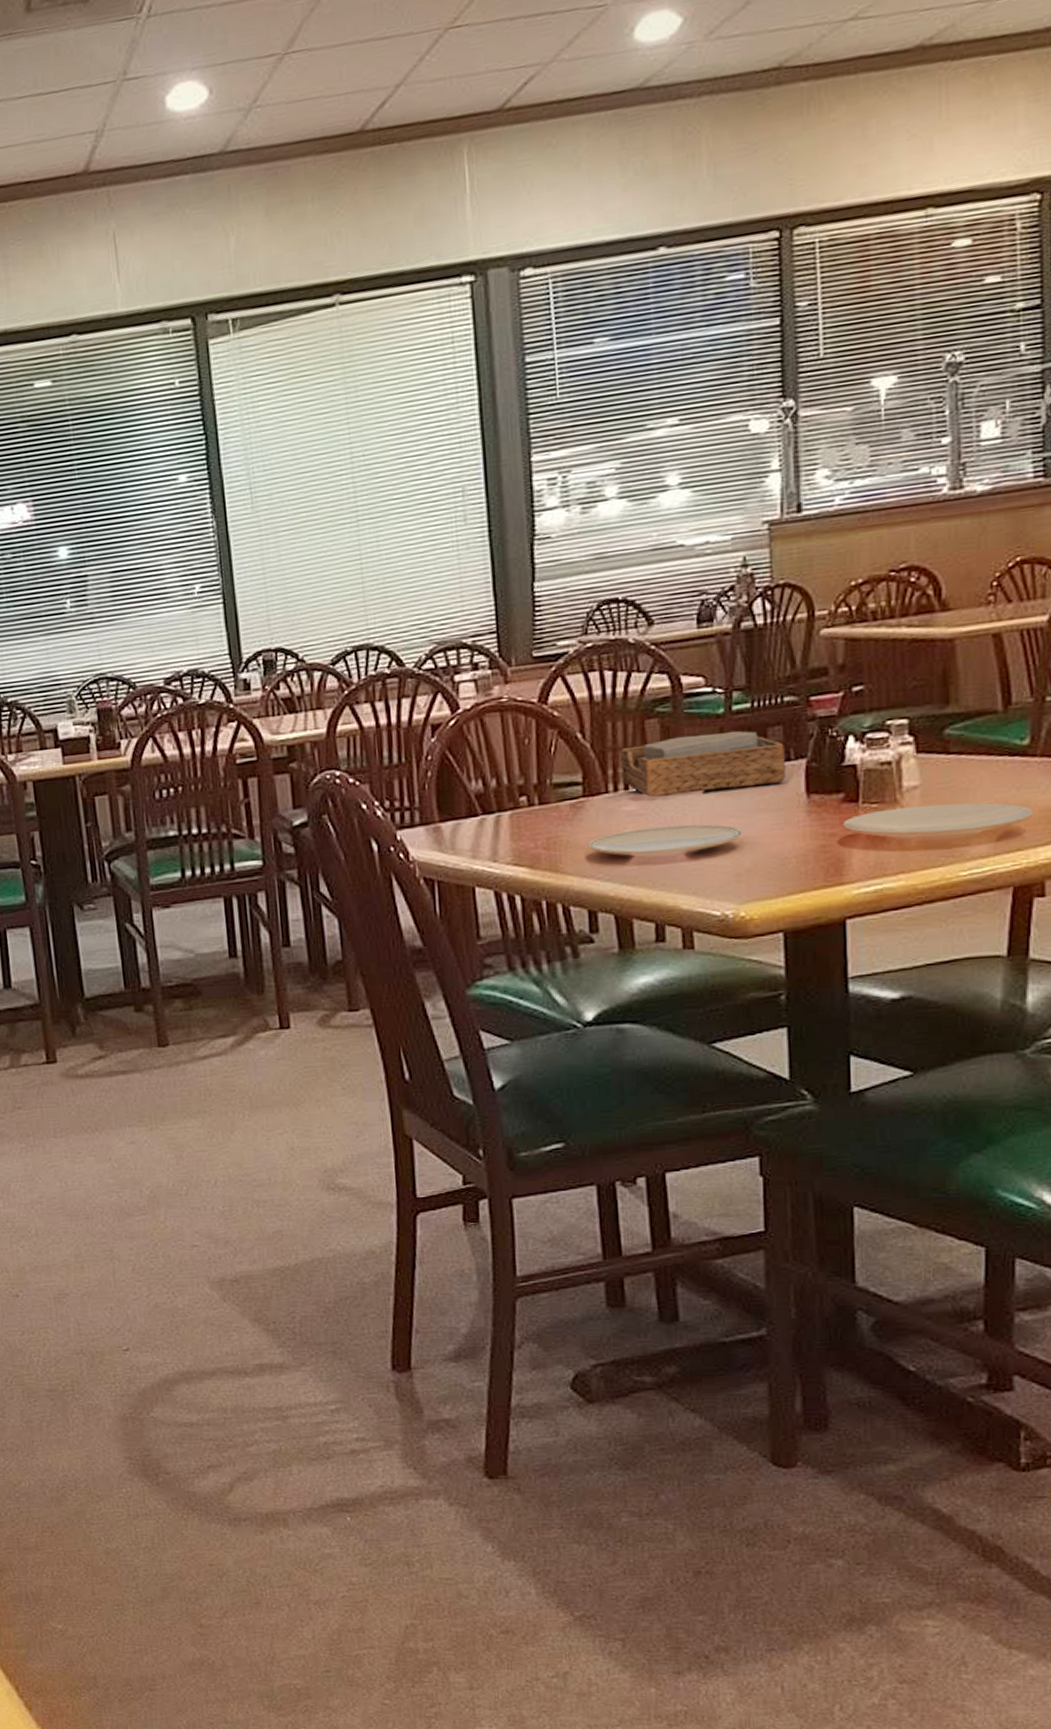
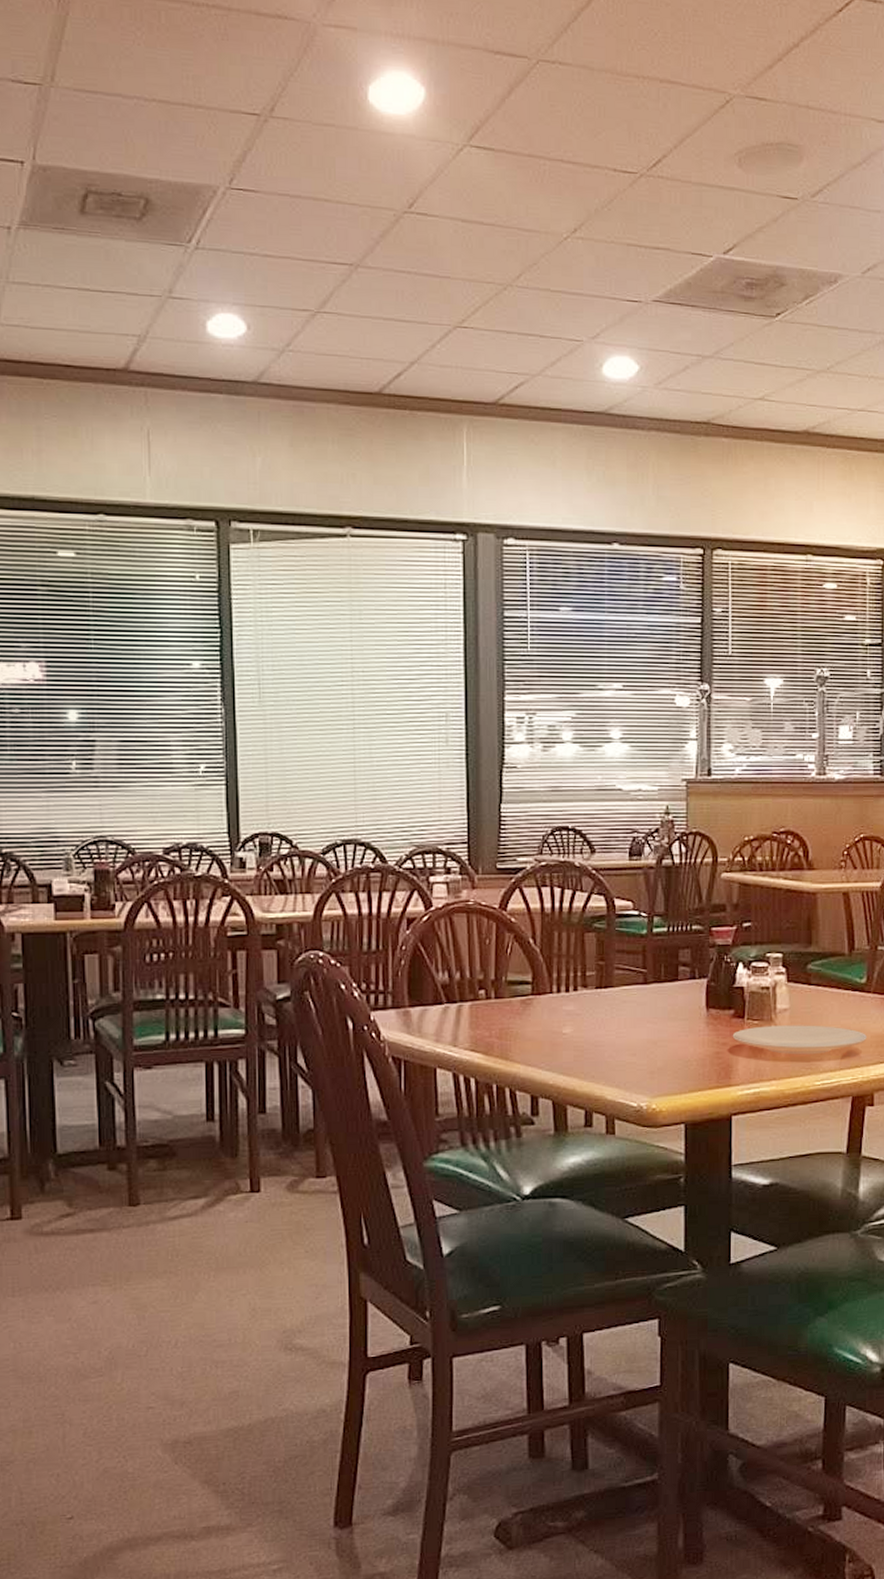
plate: present [588,824,743,858] -> none [533,1026,657,1053]
napkin holder: present [619,730,787,798] -> none [563,949,692,1001]

